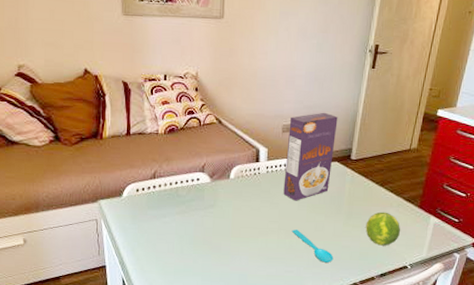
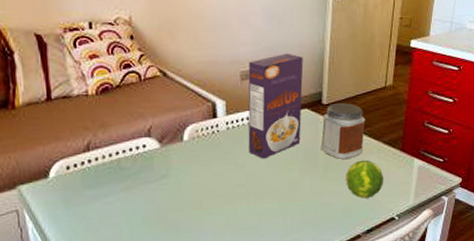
spoon: present [291,230,334,263] -> none [263,192,314,226]
jar: none [346,160,389,210] -> present [320,103,366,160]

